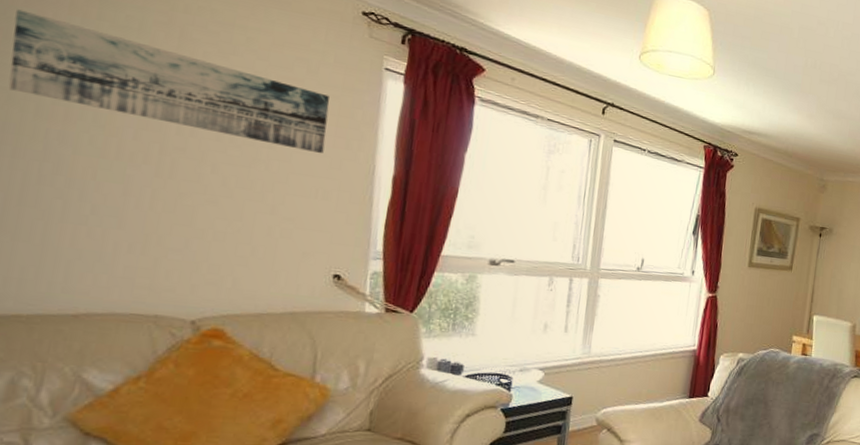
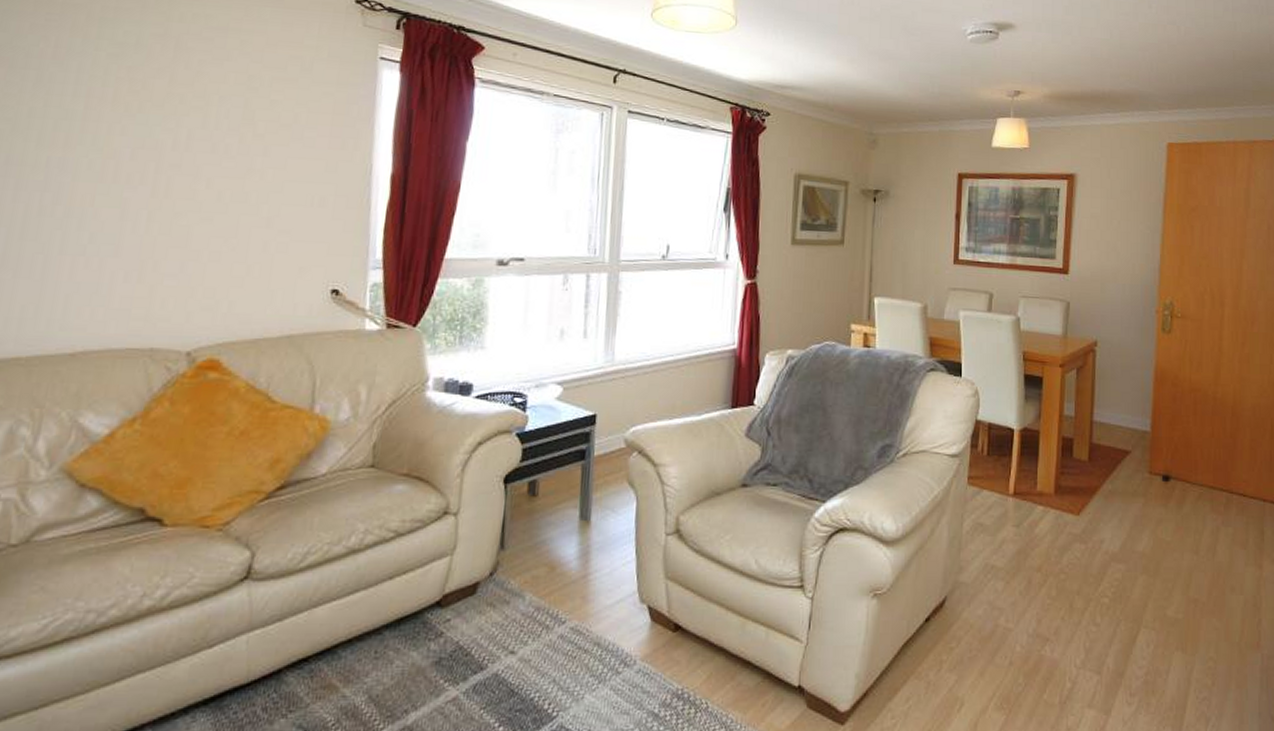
wall art: present [8,9,330,154] -> none [13,37,324,157]

